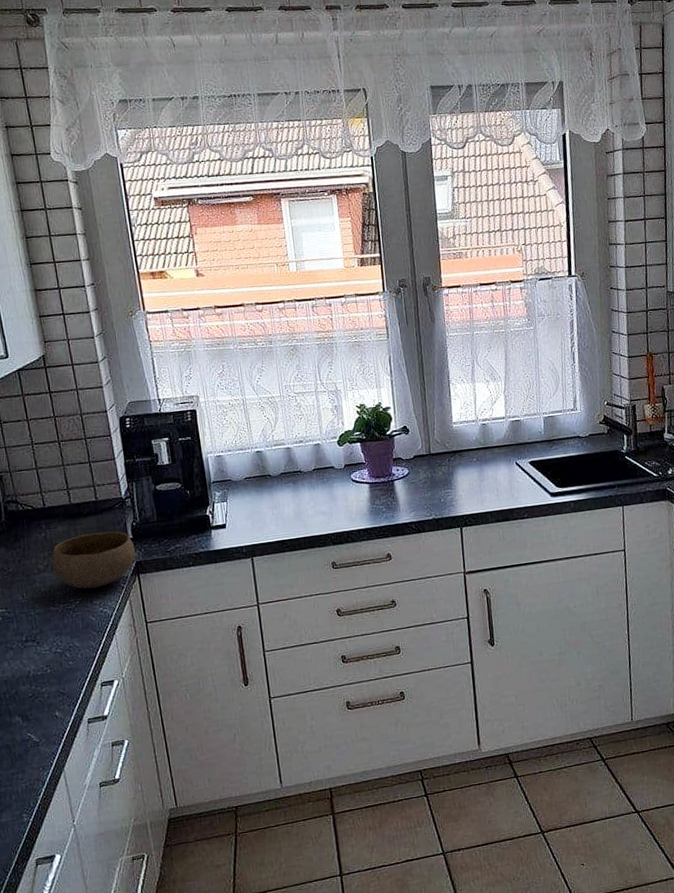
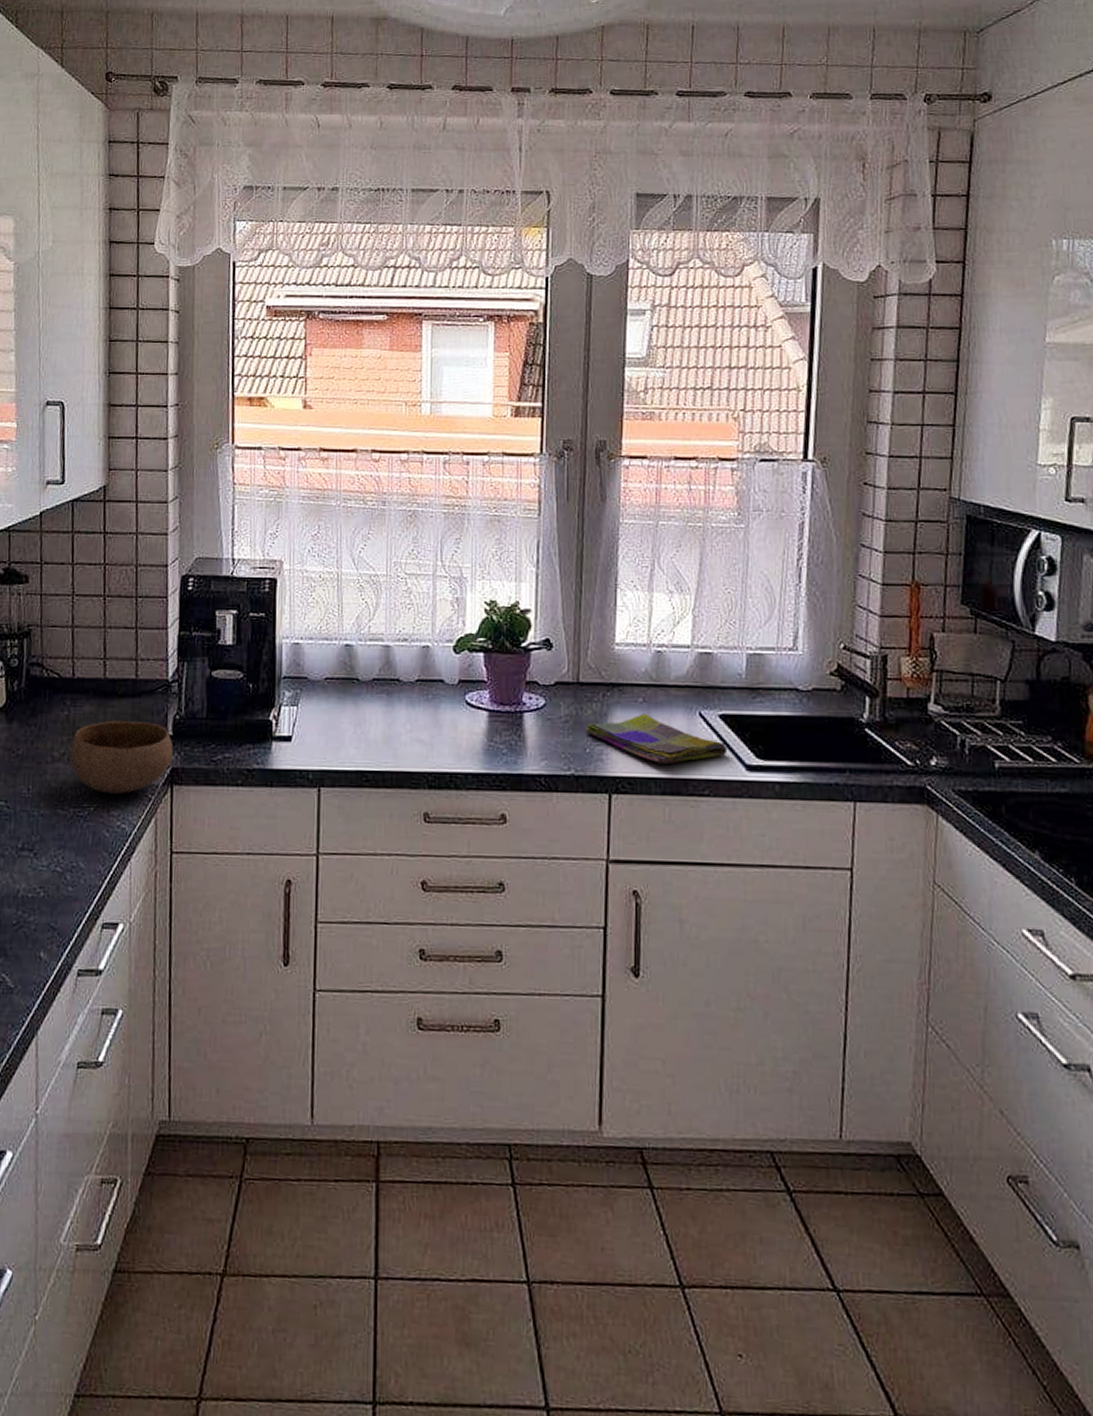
dish towel: none [438,468,537,502] -> present [585,713,728,765]

